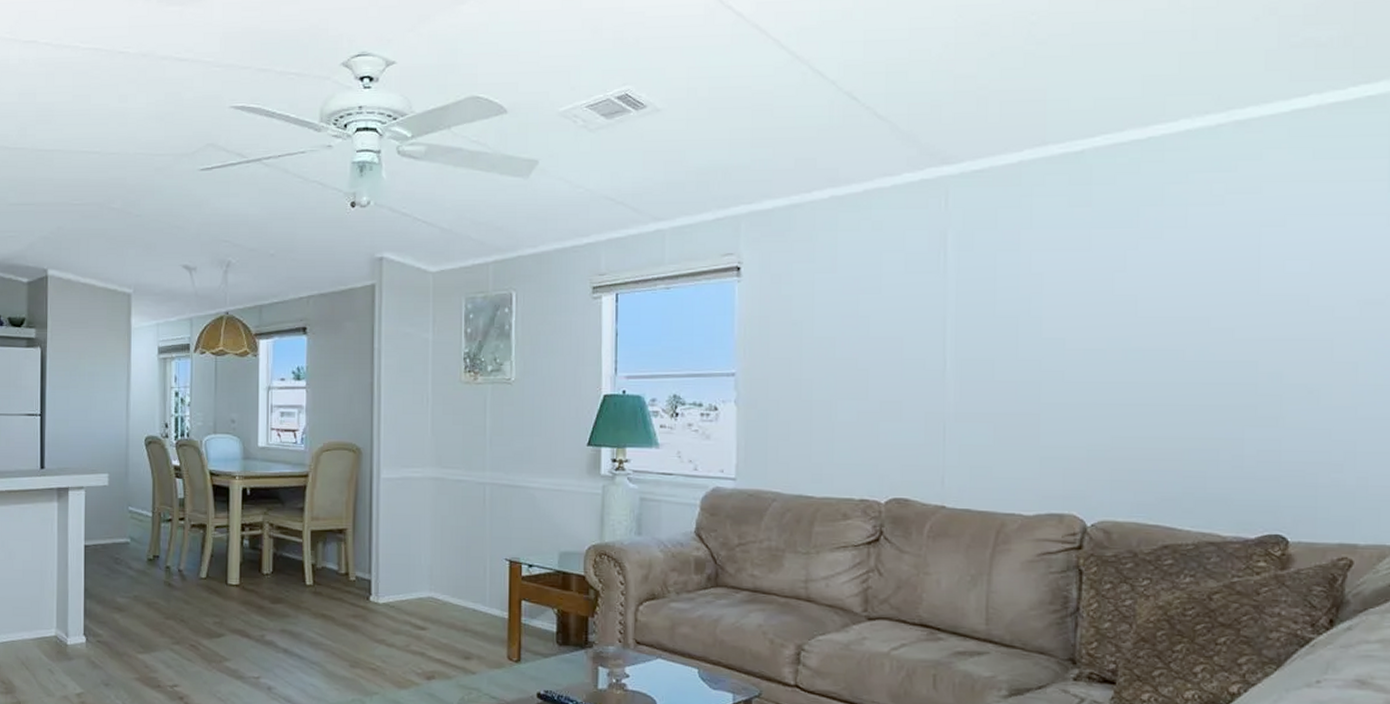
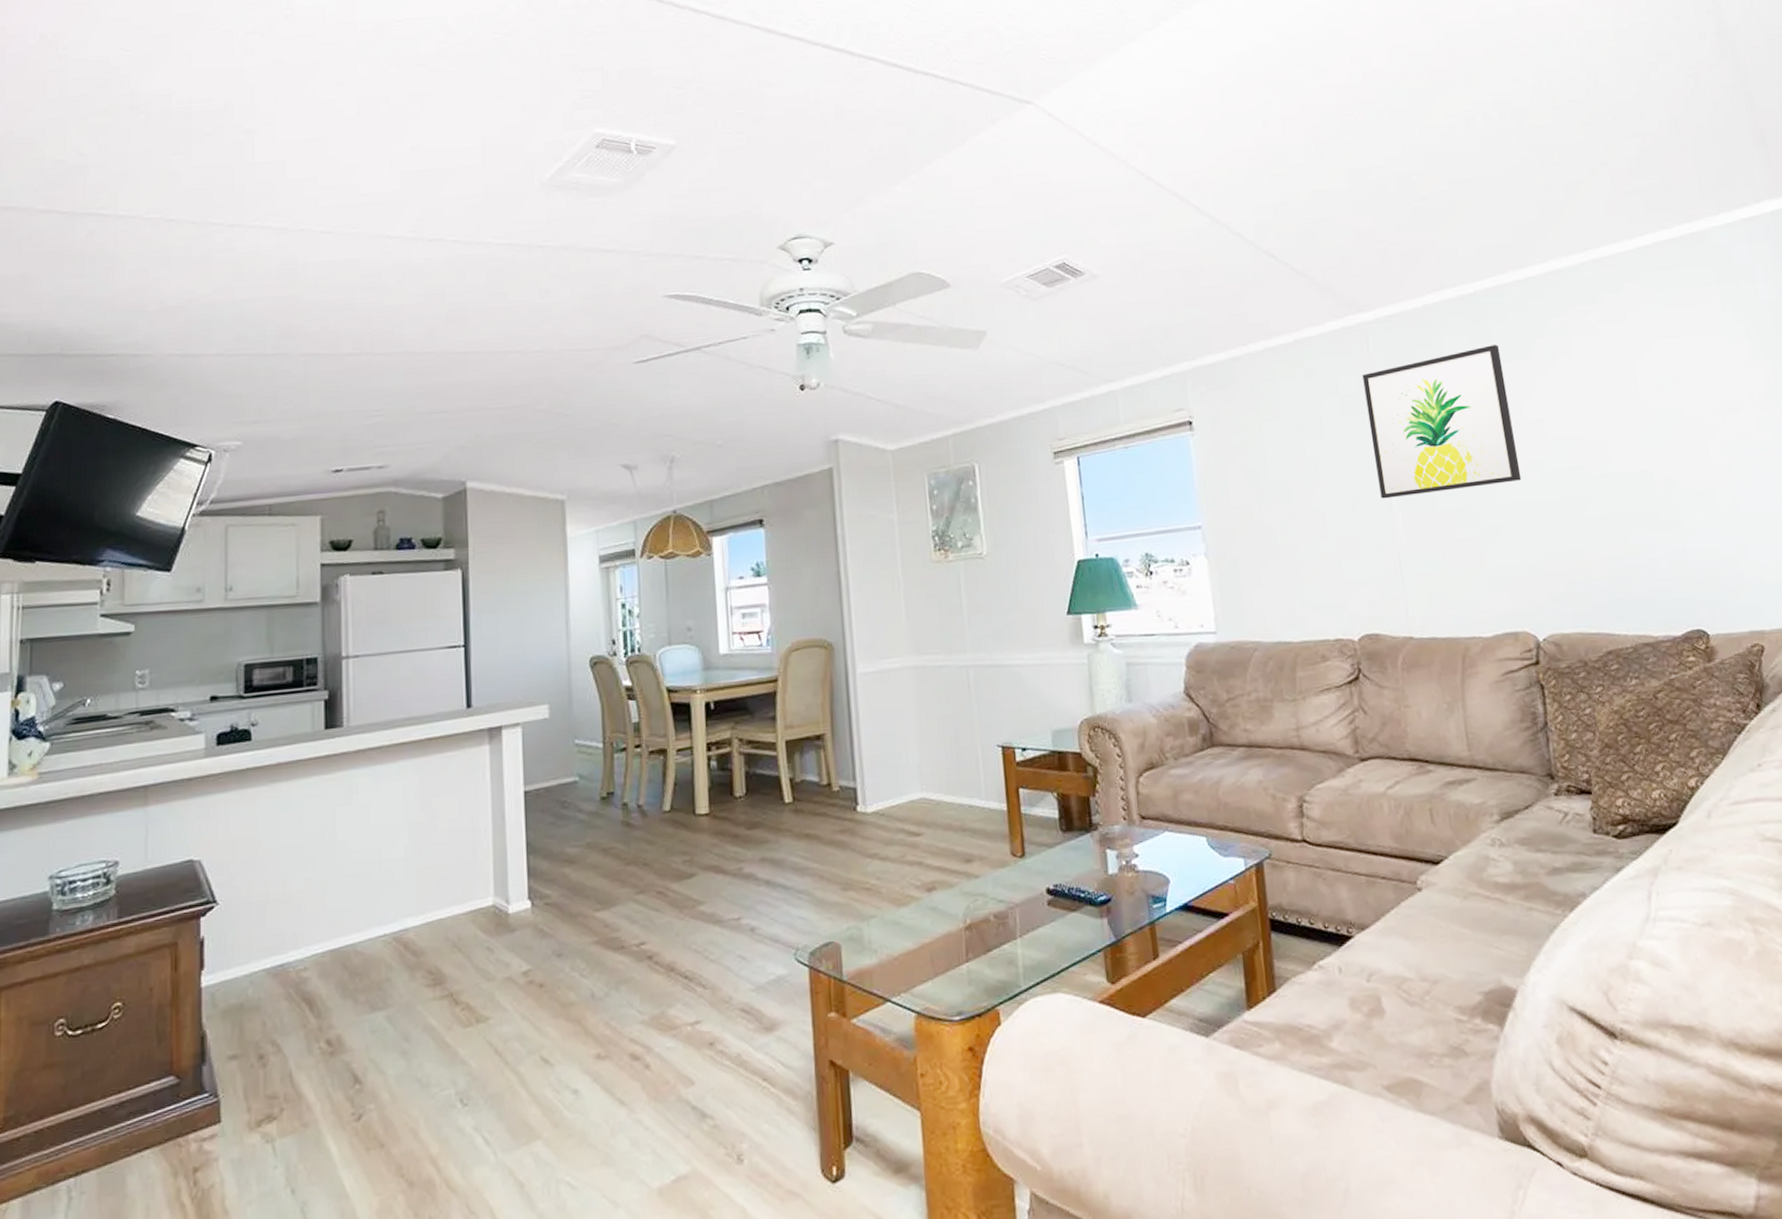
wall art: none [933,210,1101,364] -> present [1362,345,1522,499]

